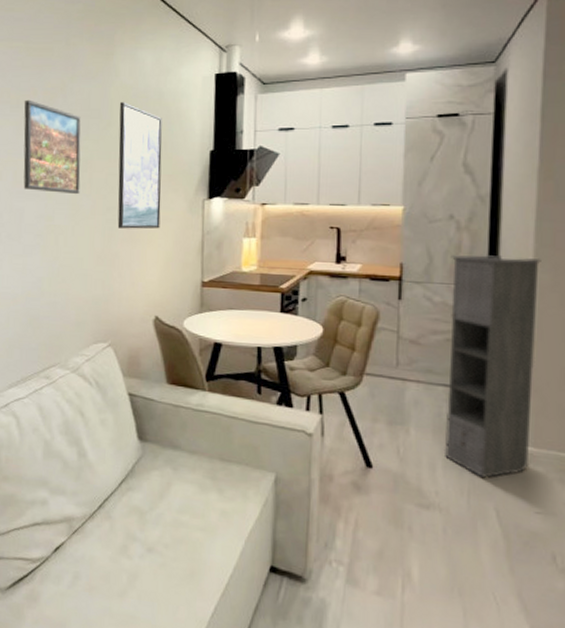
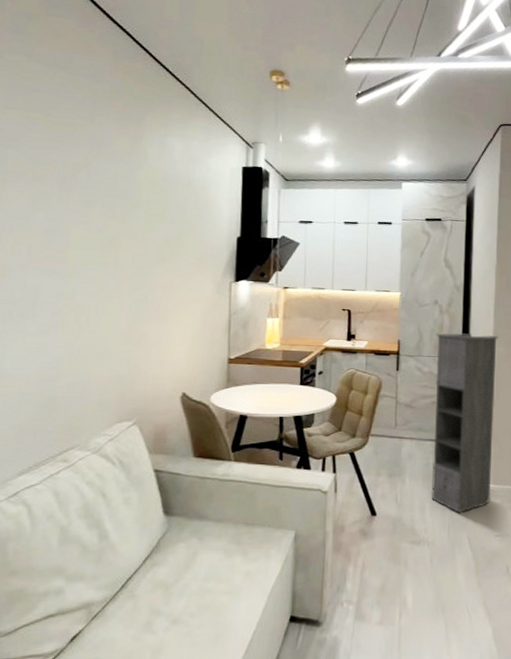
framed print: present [23,99,81,195] -> none [40,173,106,274]
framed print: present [117,102,162,229] -> none [144,185,191,309]

